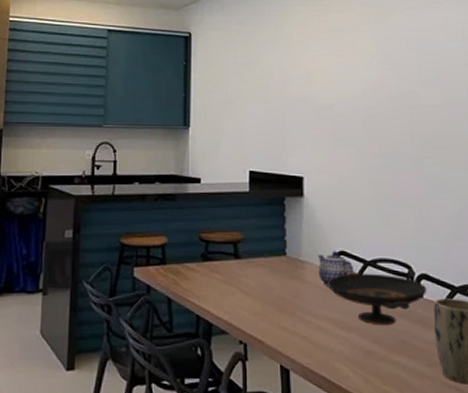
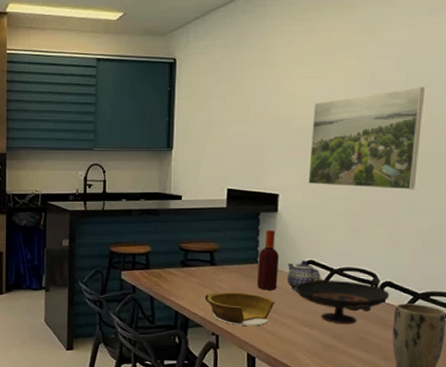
bowl: none [229,290,308,331] -> present [204,292,275,326]
bottle: none [286,216,309,287] -> present [256,229,279,290]
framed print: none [332,69,439,173] -> present [308,87,425,190]

